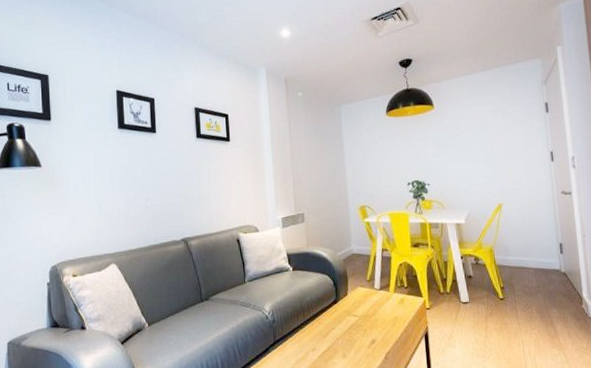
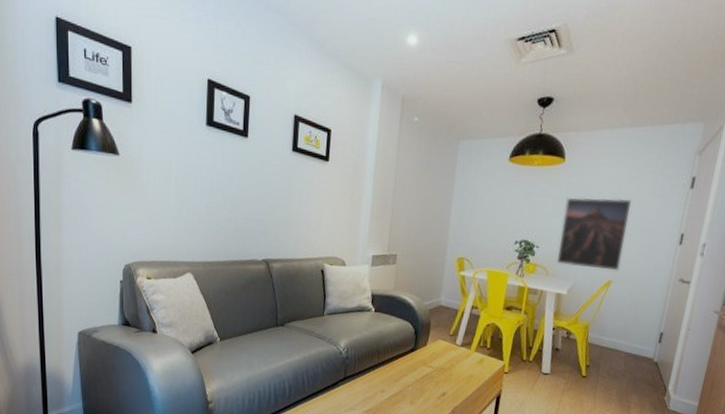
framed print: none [443,130,506,197] -> present [556,197,632,271]

